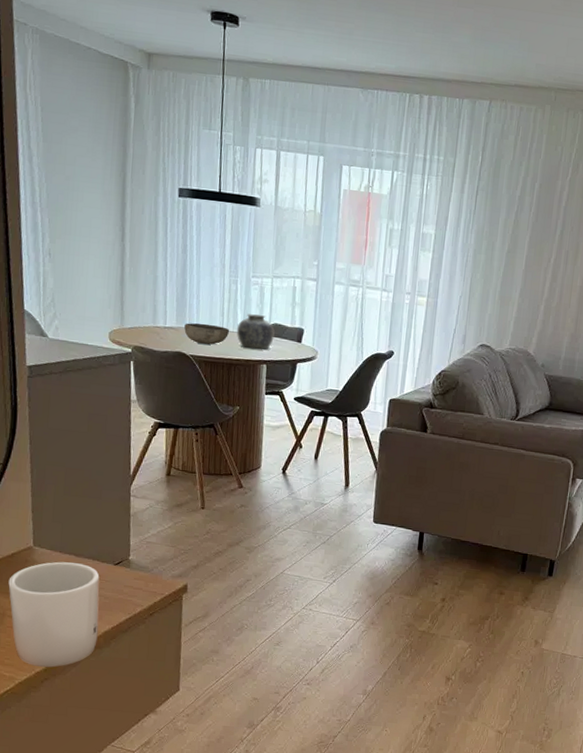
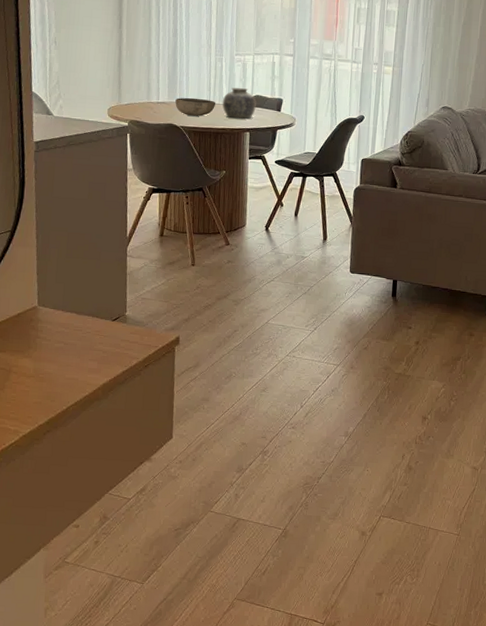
mug: present [8,561,100,668] -> none [14,319,99,421]

